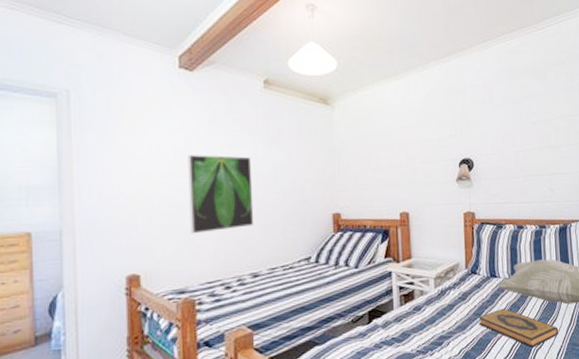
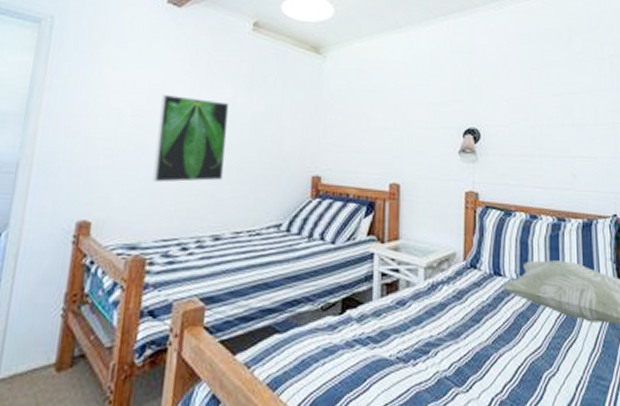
hardback book: present [479,308,559,348] -> none [476,316,579,374]

